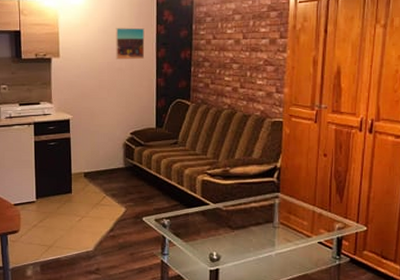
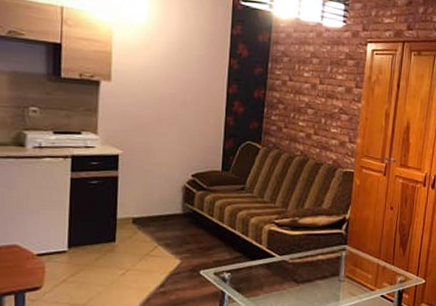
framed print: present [115,27,145,59] -> none [180,55,216,94]

